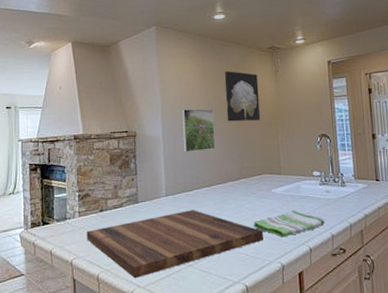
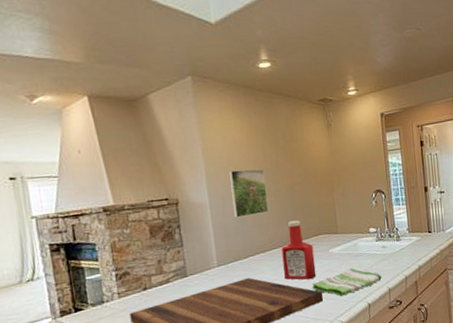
wall art: present [224,71,261,122] -> none [273,126,315,182]
ketchup bottle: none [225,158,258,217] -> present [281,220,317,280]

